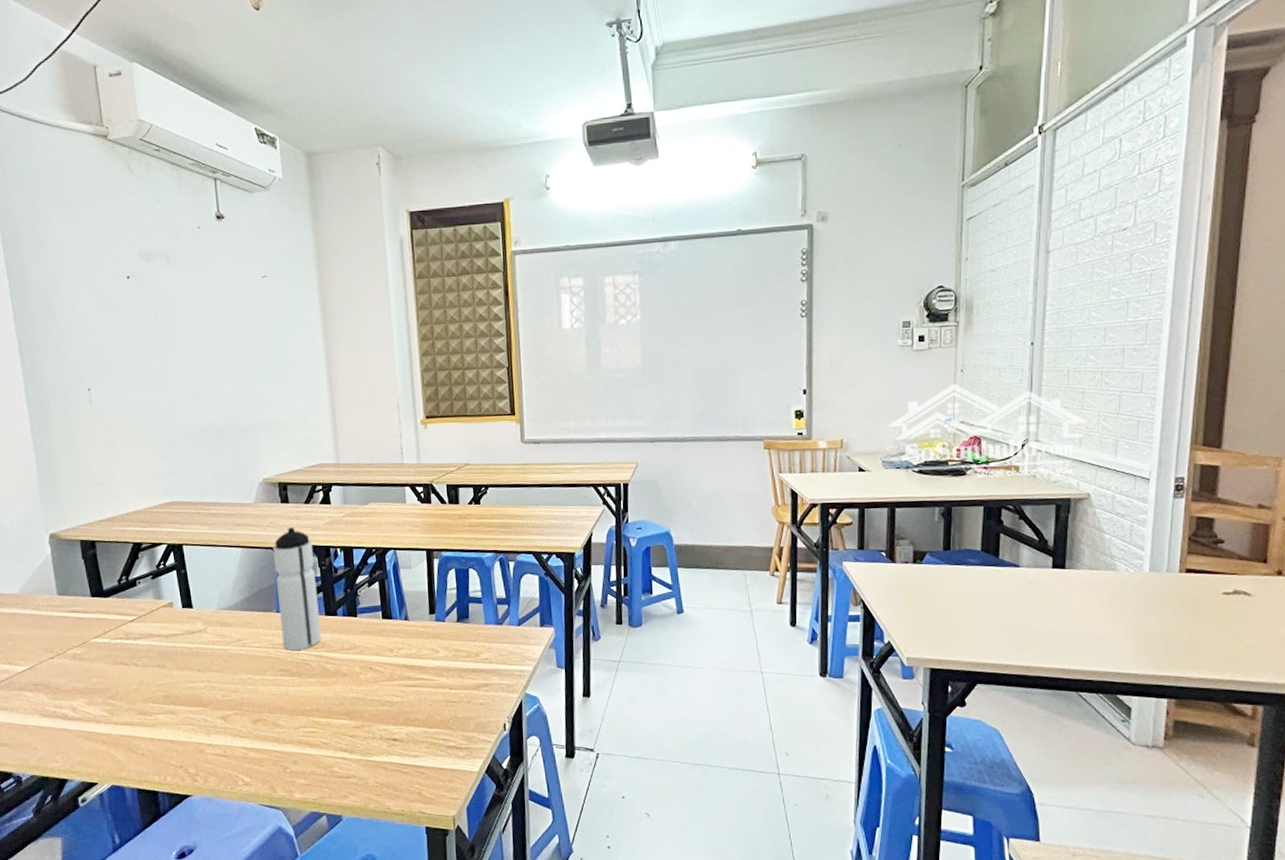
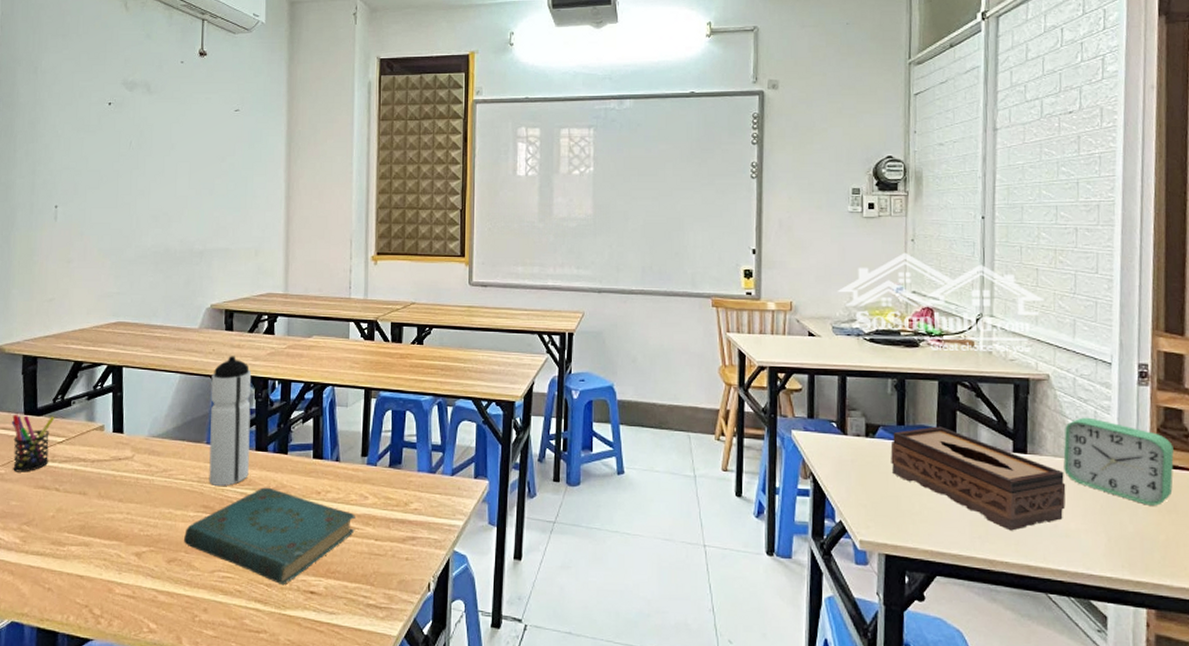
pen holder: none [80,596,124,651] -> present [12,414,55,472]
book: none [265,648,430,736] -> present [183,487,355,586]
tissue box: none [937,549,1100,639] -> present [890,426,1066,531]
alarm clock: none [1099,531,1202,608] -> present [1063,417,1174,506]

